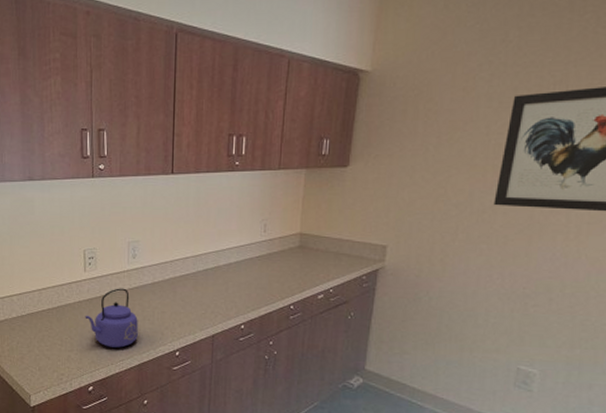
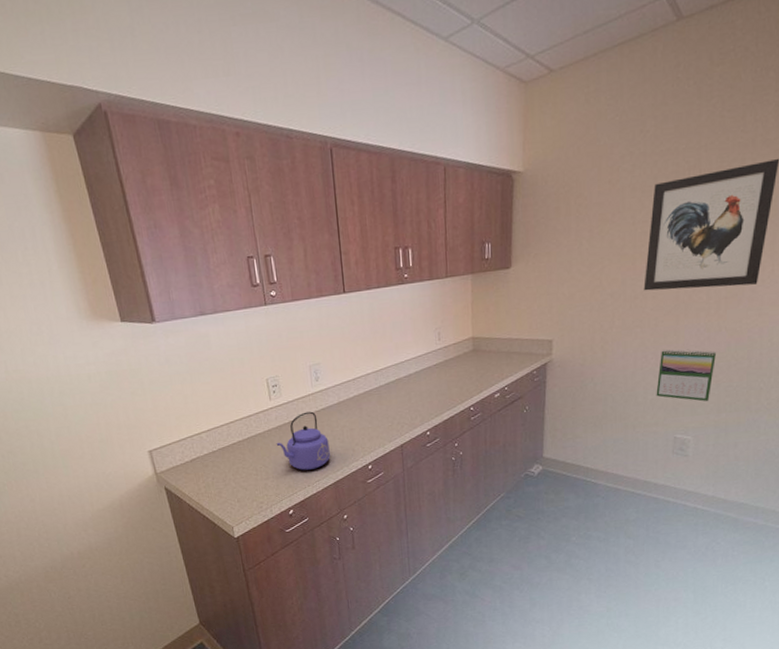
calendar: none [499,271,573,333] -> present [656,349,716,402]

